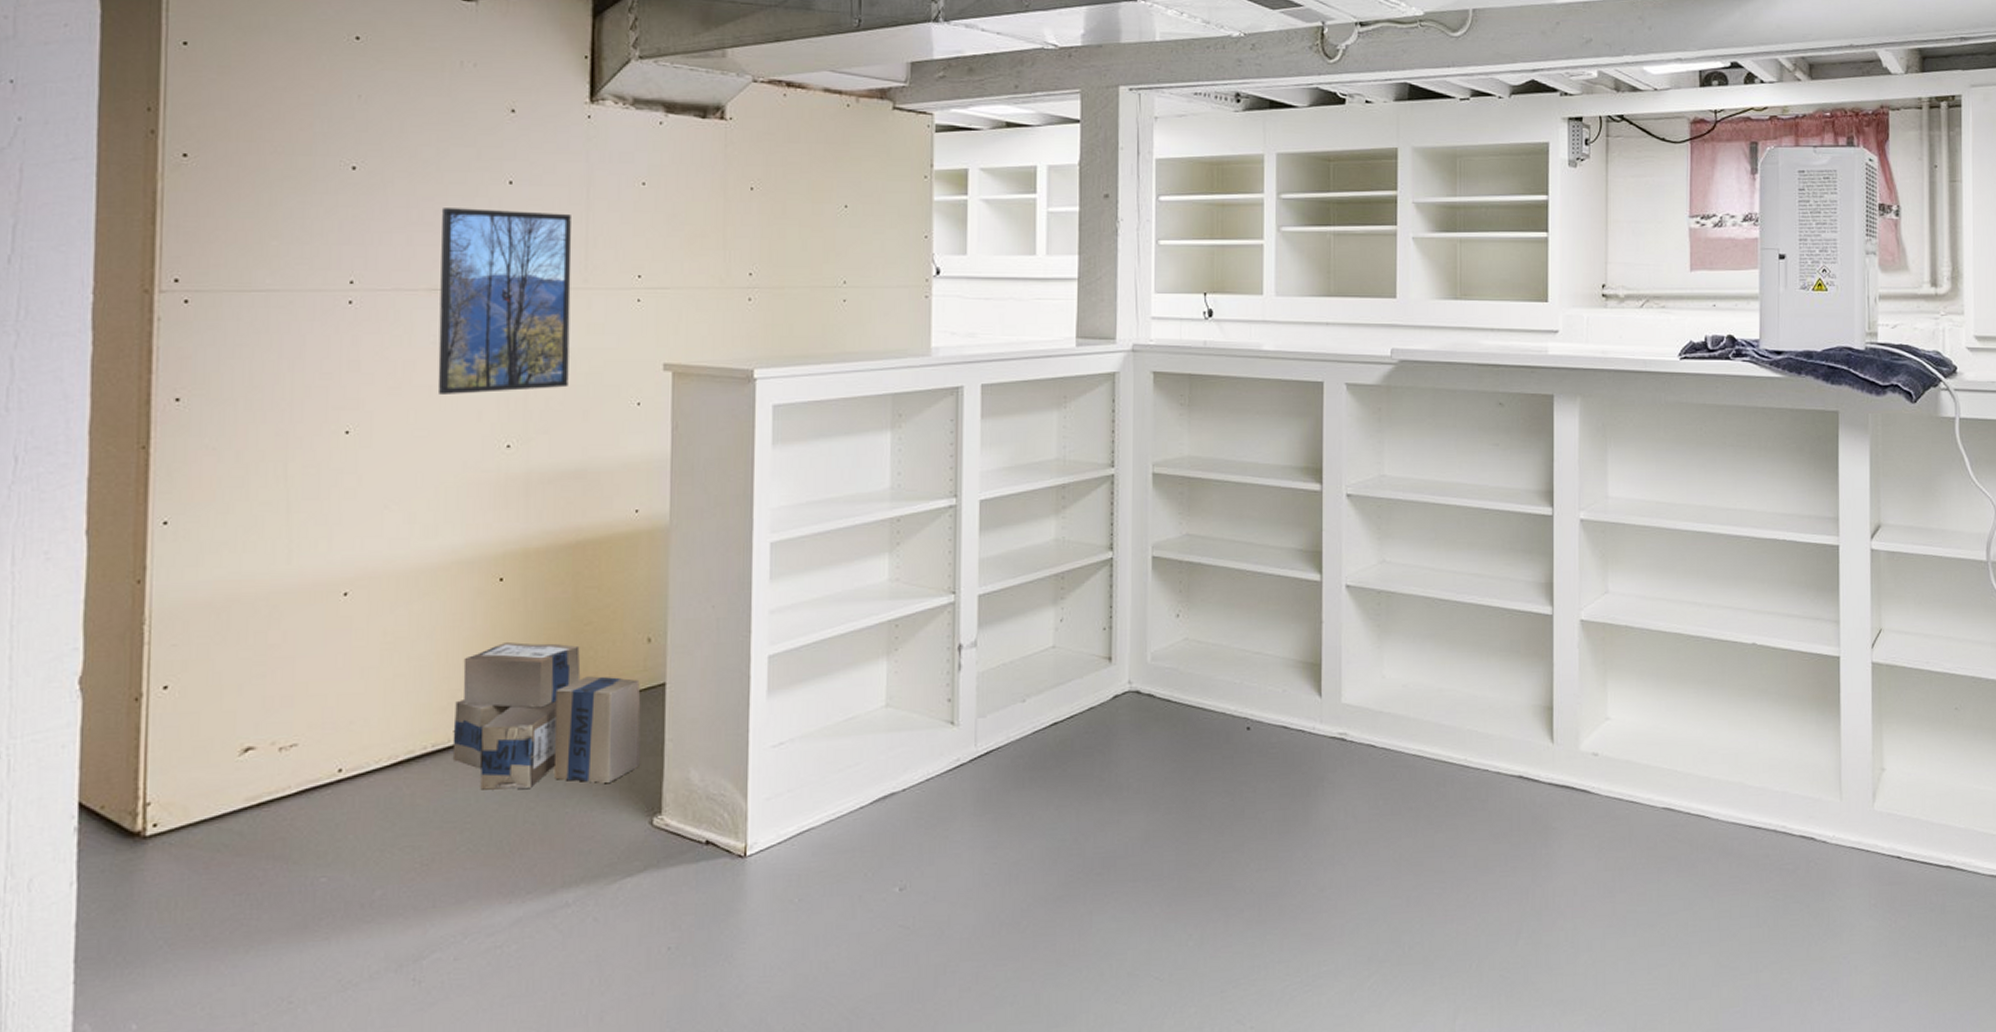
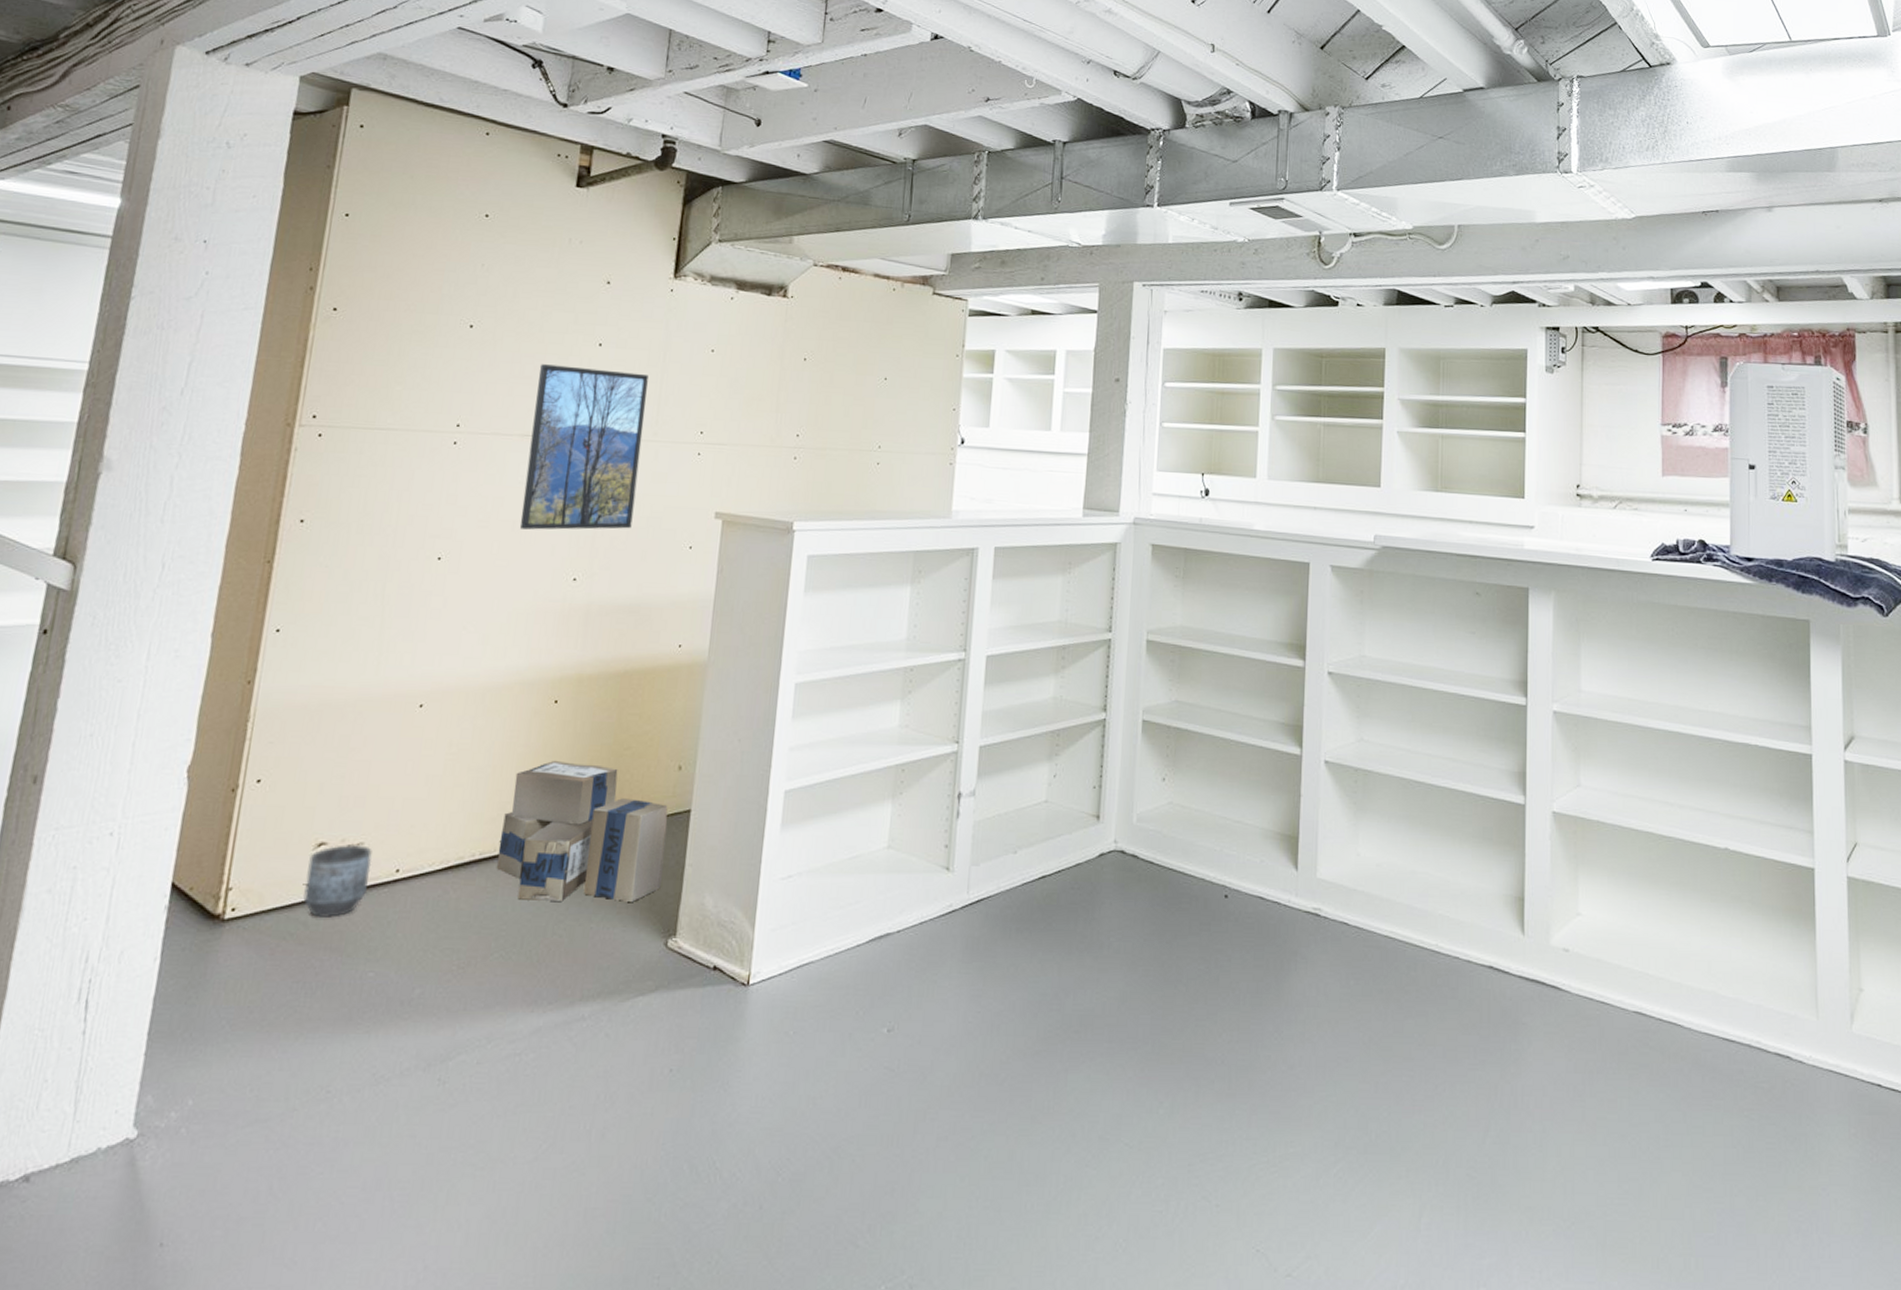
planter: none [235,746,310,826] -> present [303,843,372,918]

